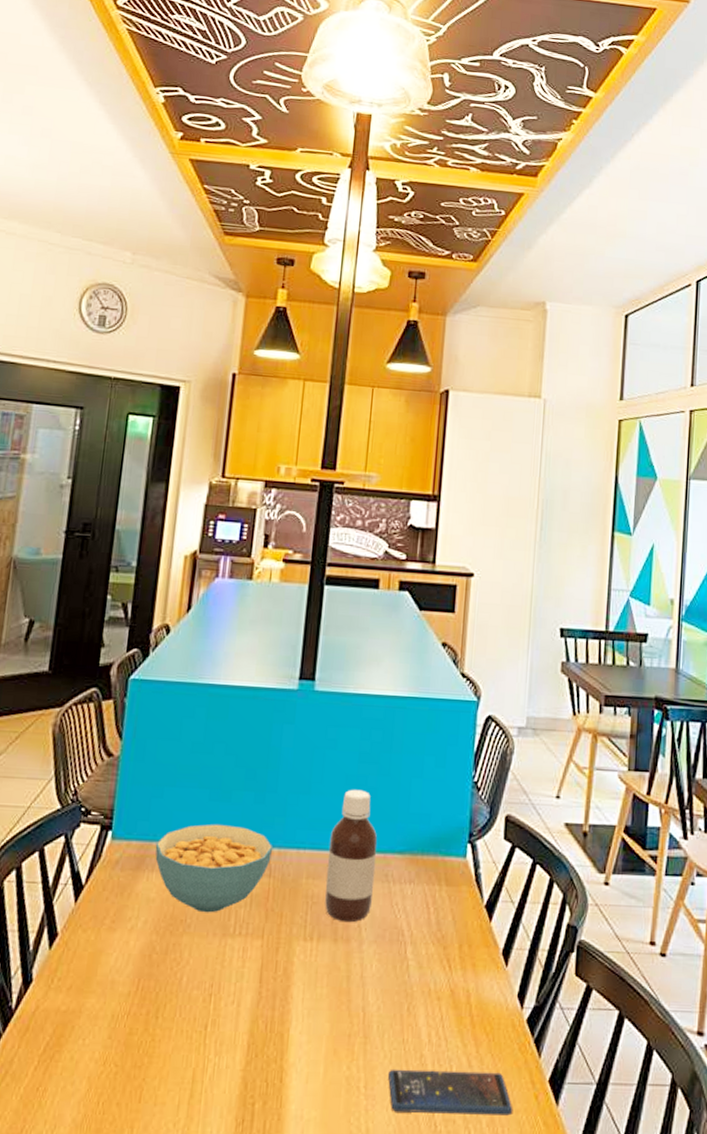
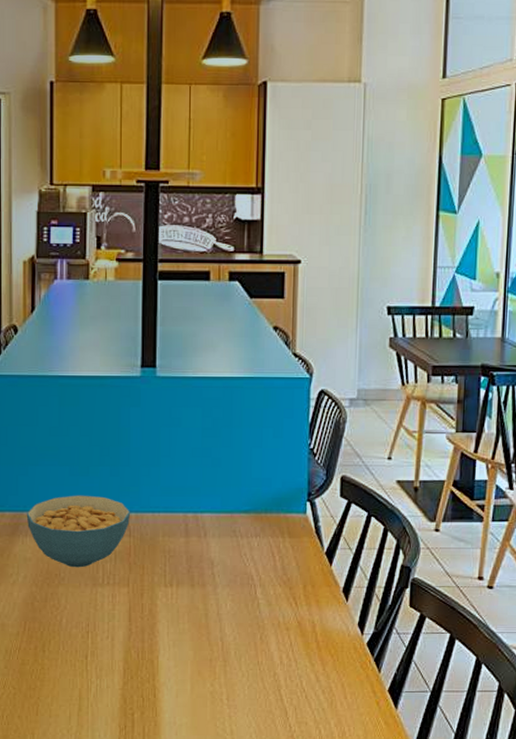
bottle: present [325,789,377,923] -> none [180,460,224,571]
smartphone: present [387,1069,513,1116] -> none [246,684,358,718]

